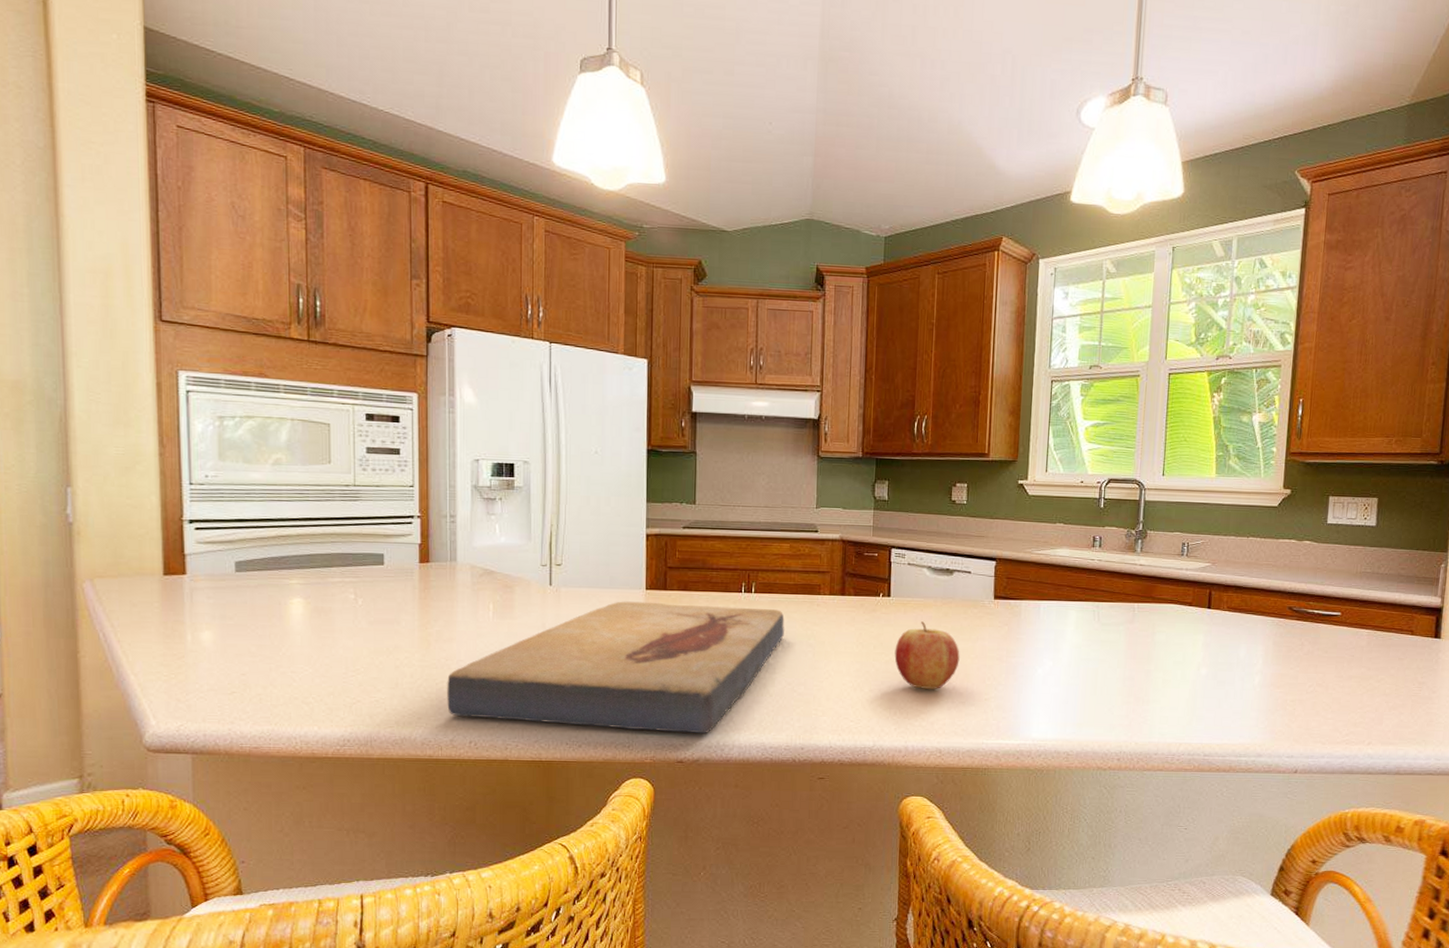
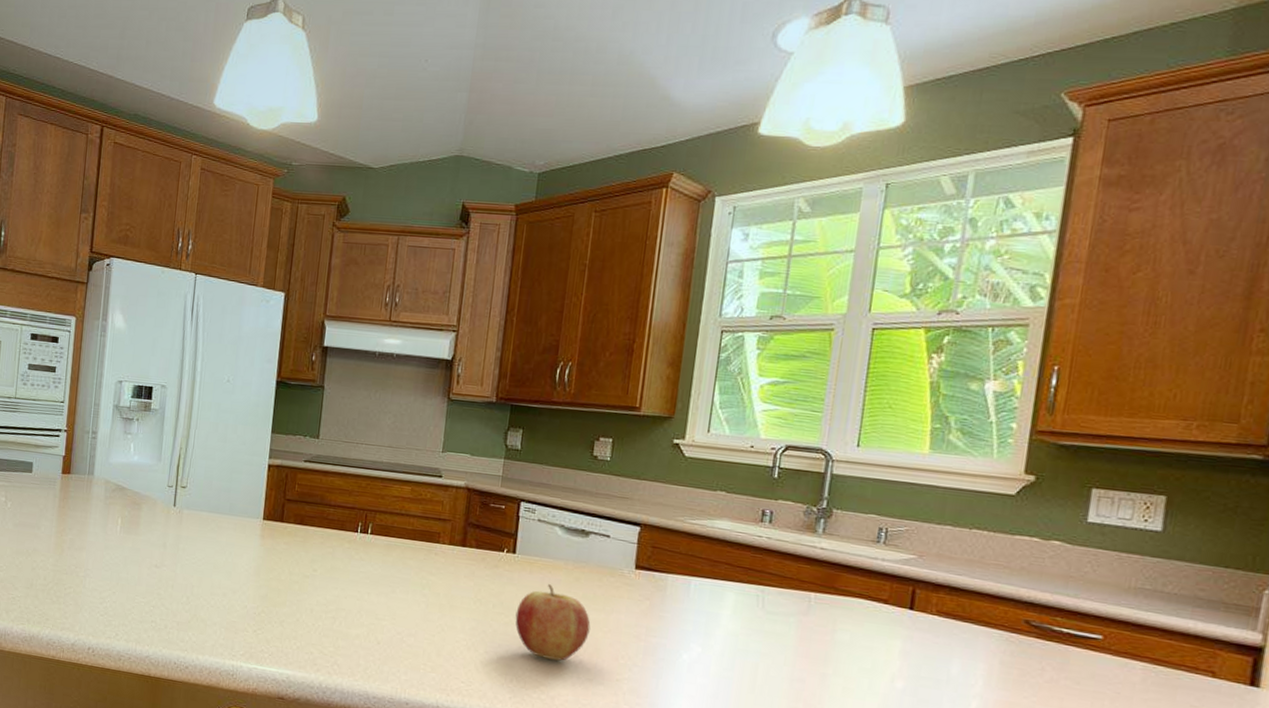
fish fossil: present [447,601,785,734] -> none [72,528,400,674]

